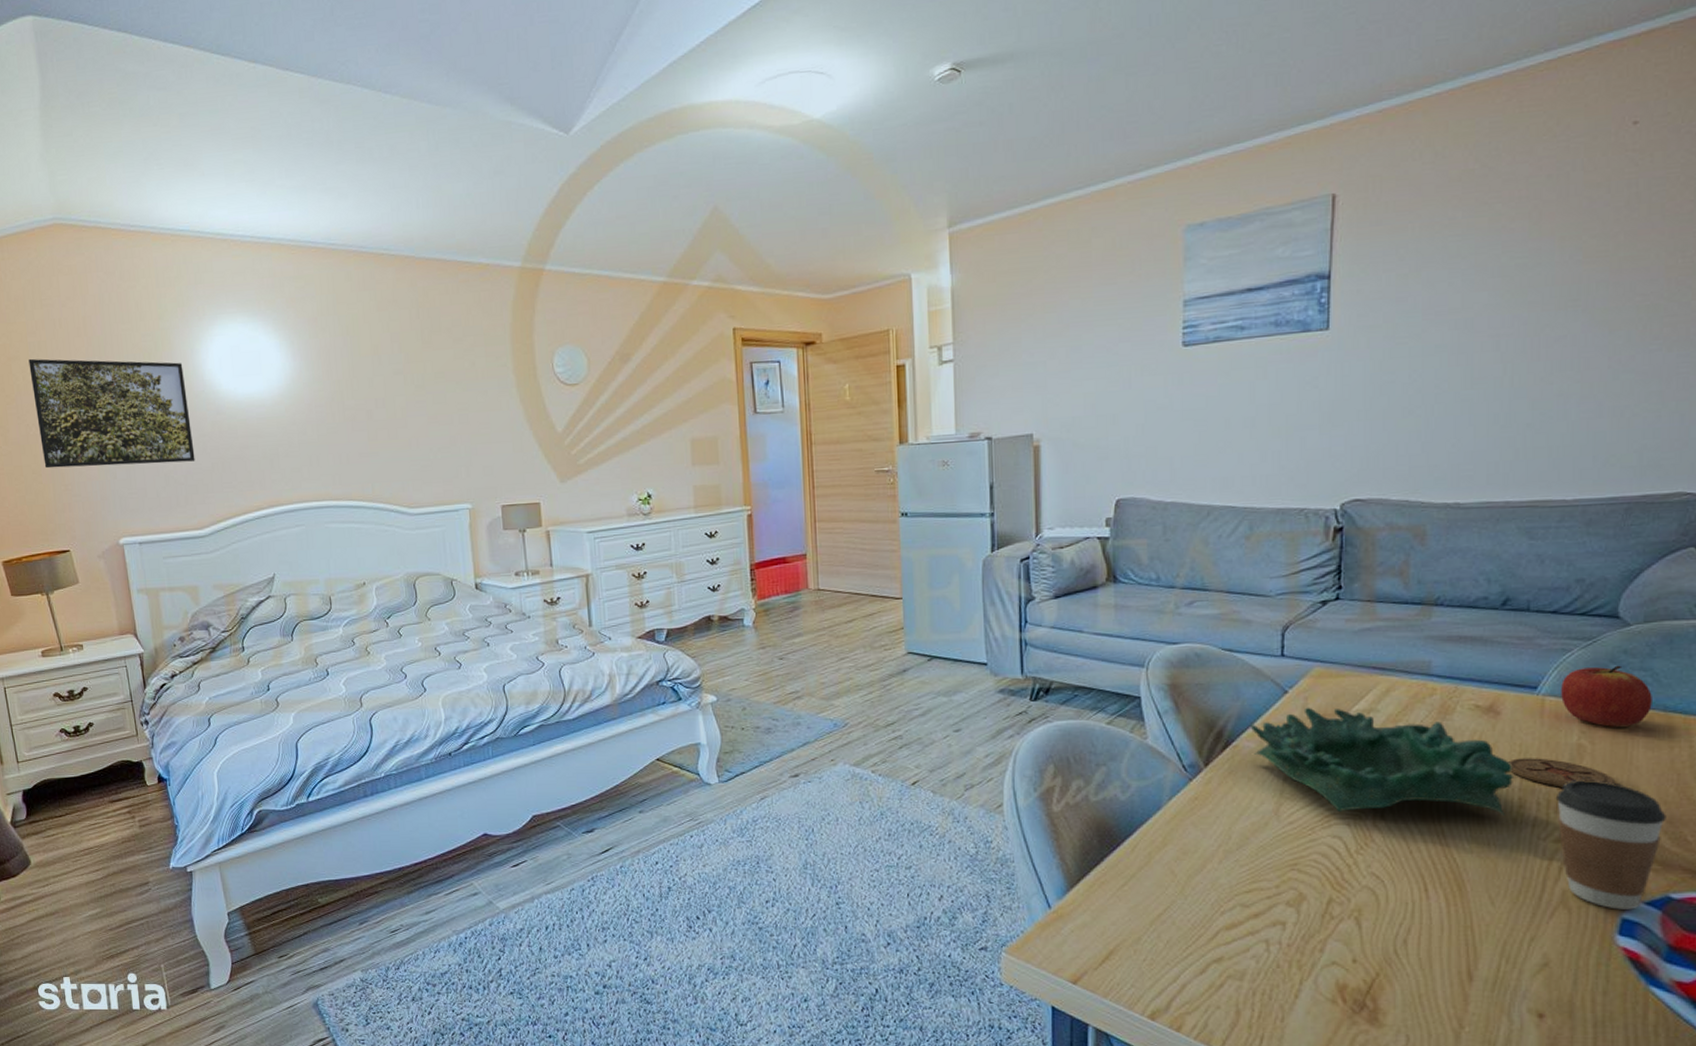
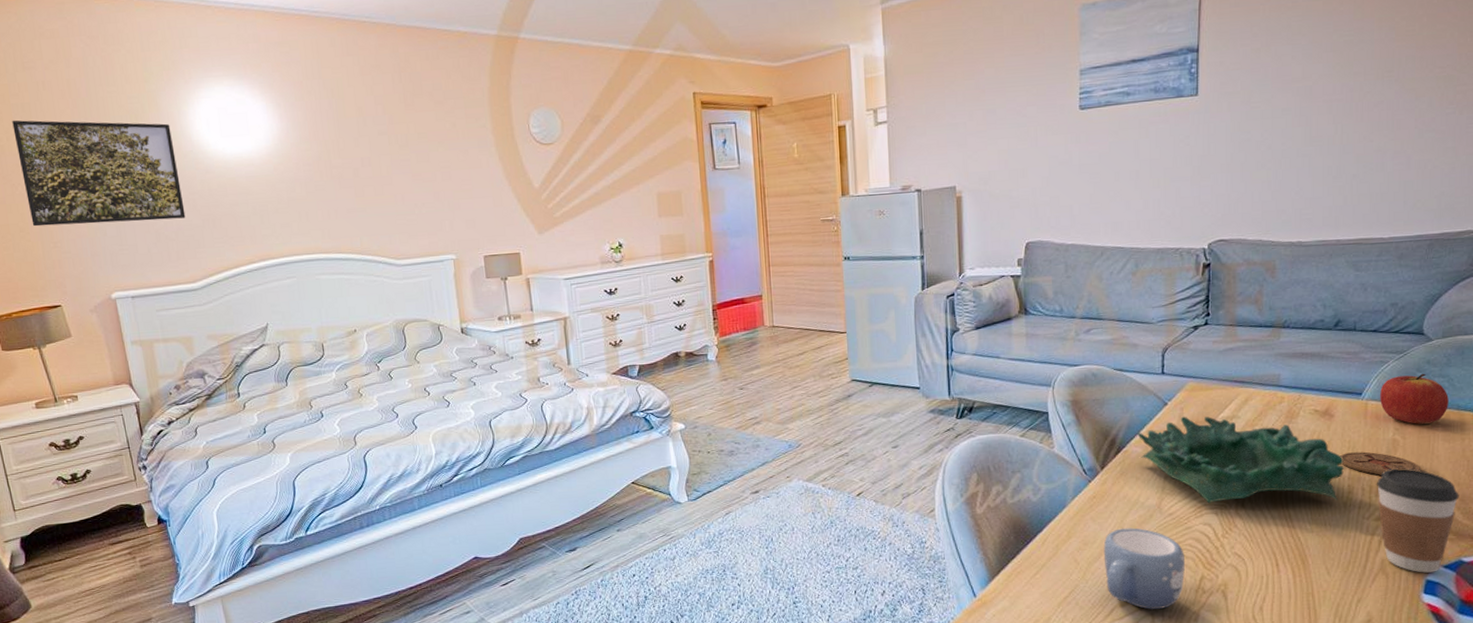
mug: none [1206,837,1309,935] -> present [1103,528,1186,609]

